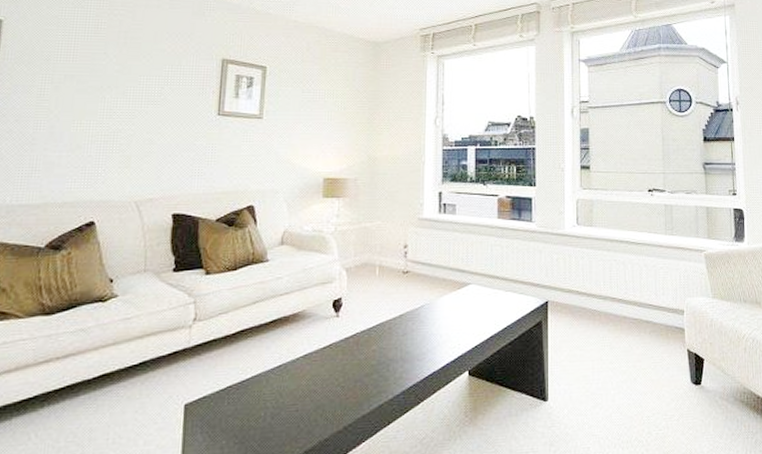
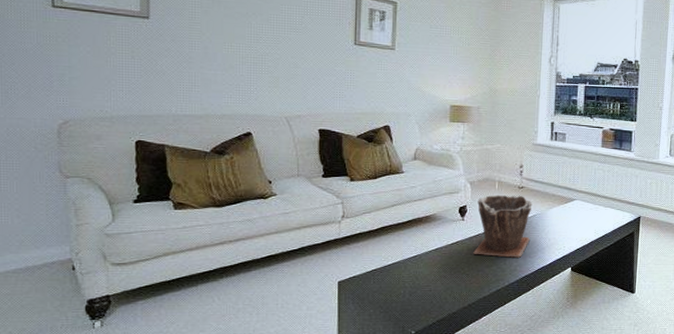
plant pot: none [350,281,420,362] -> present [473,194,533,258]

